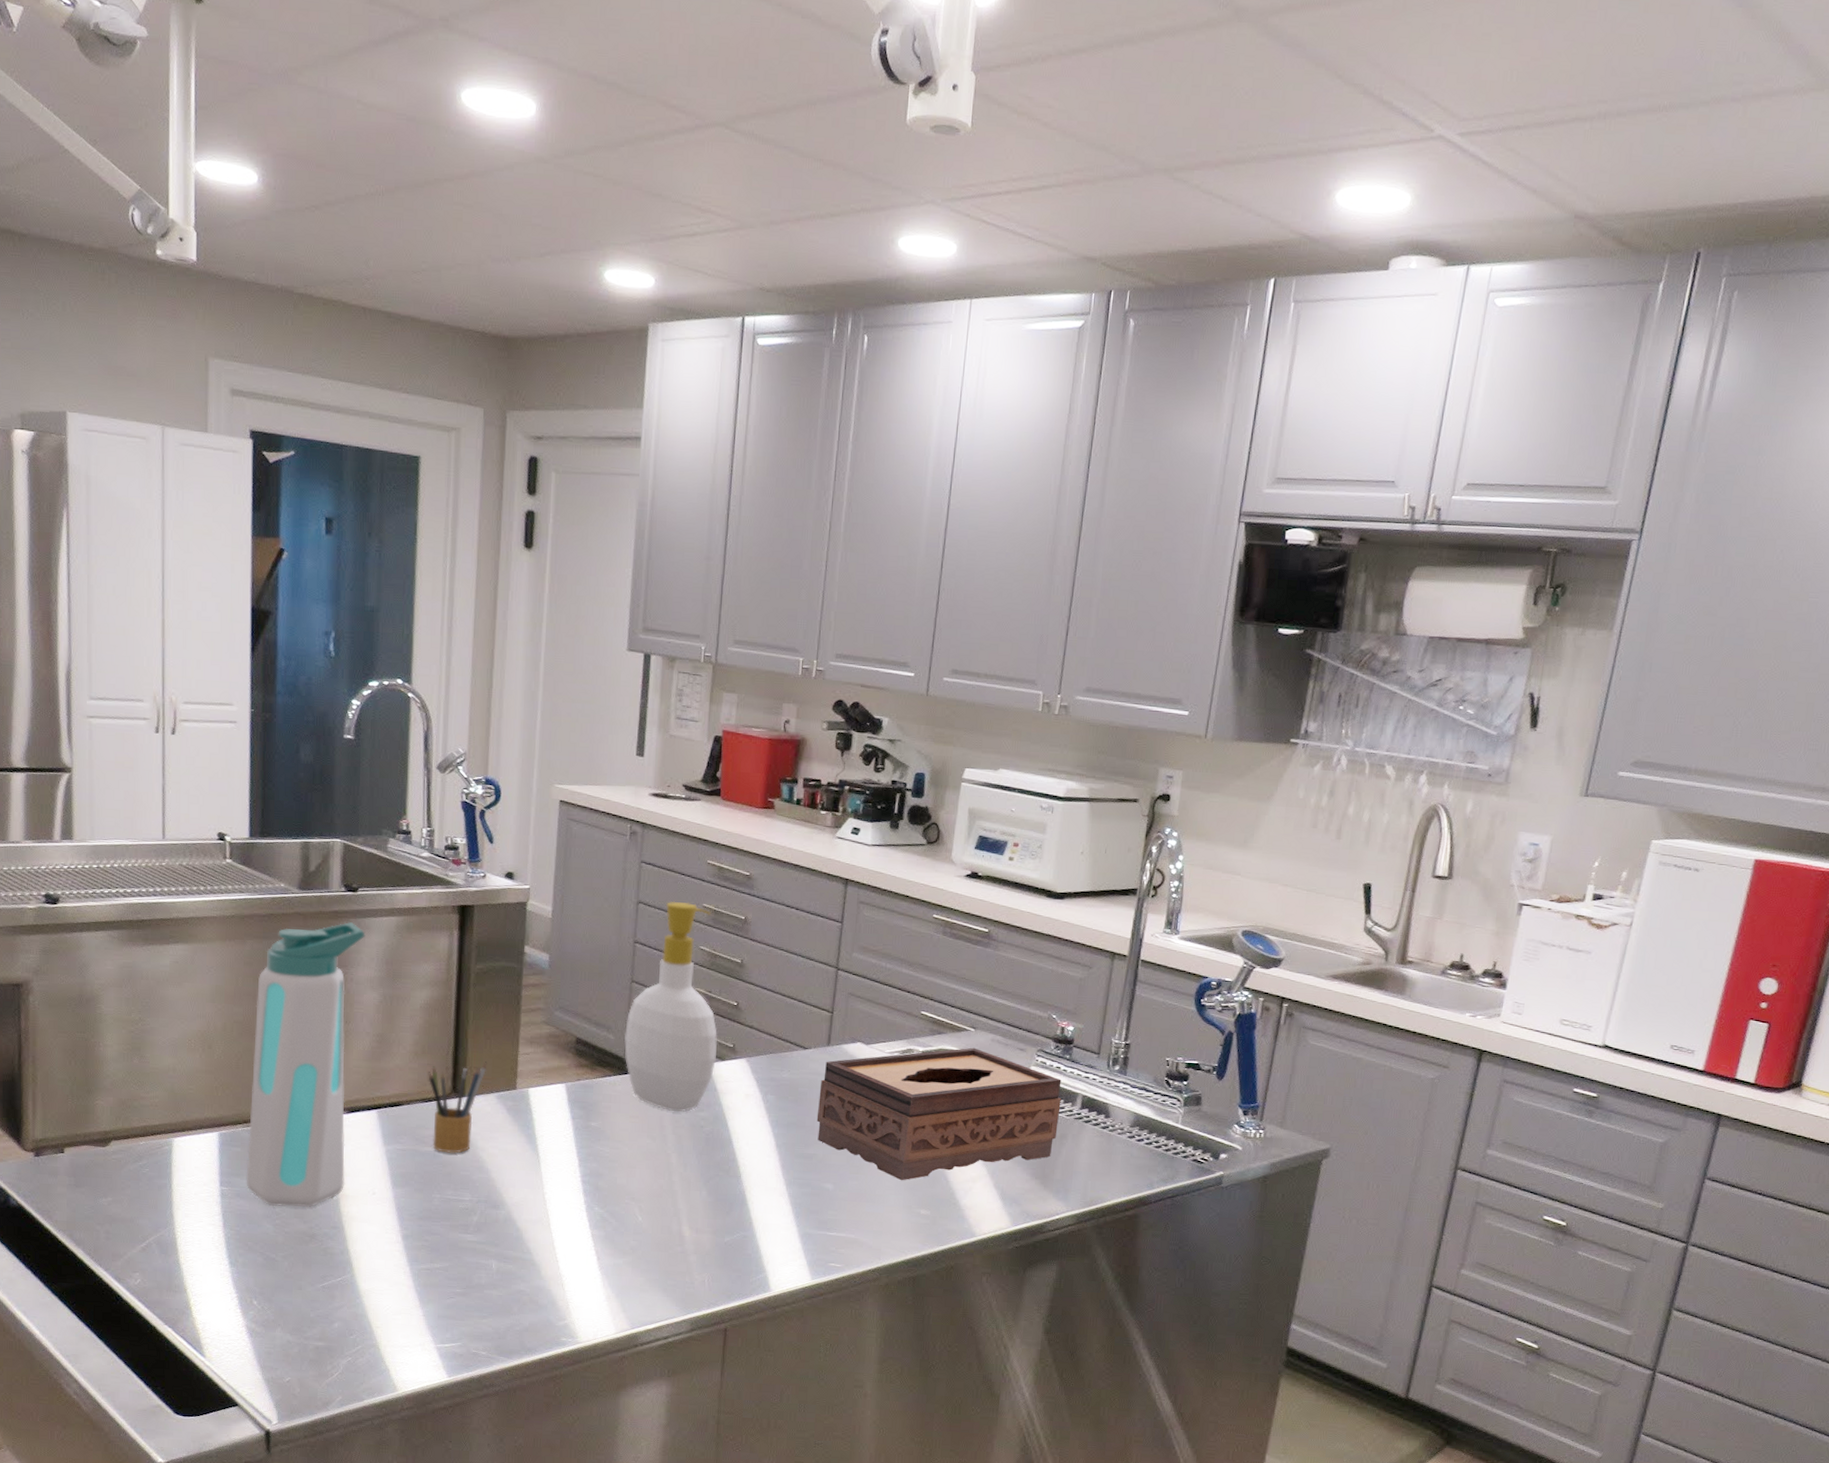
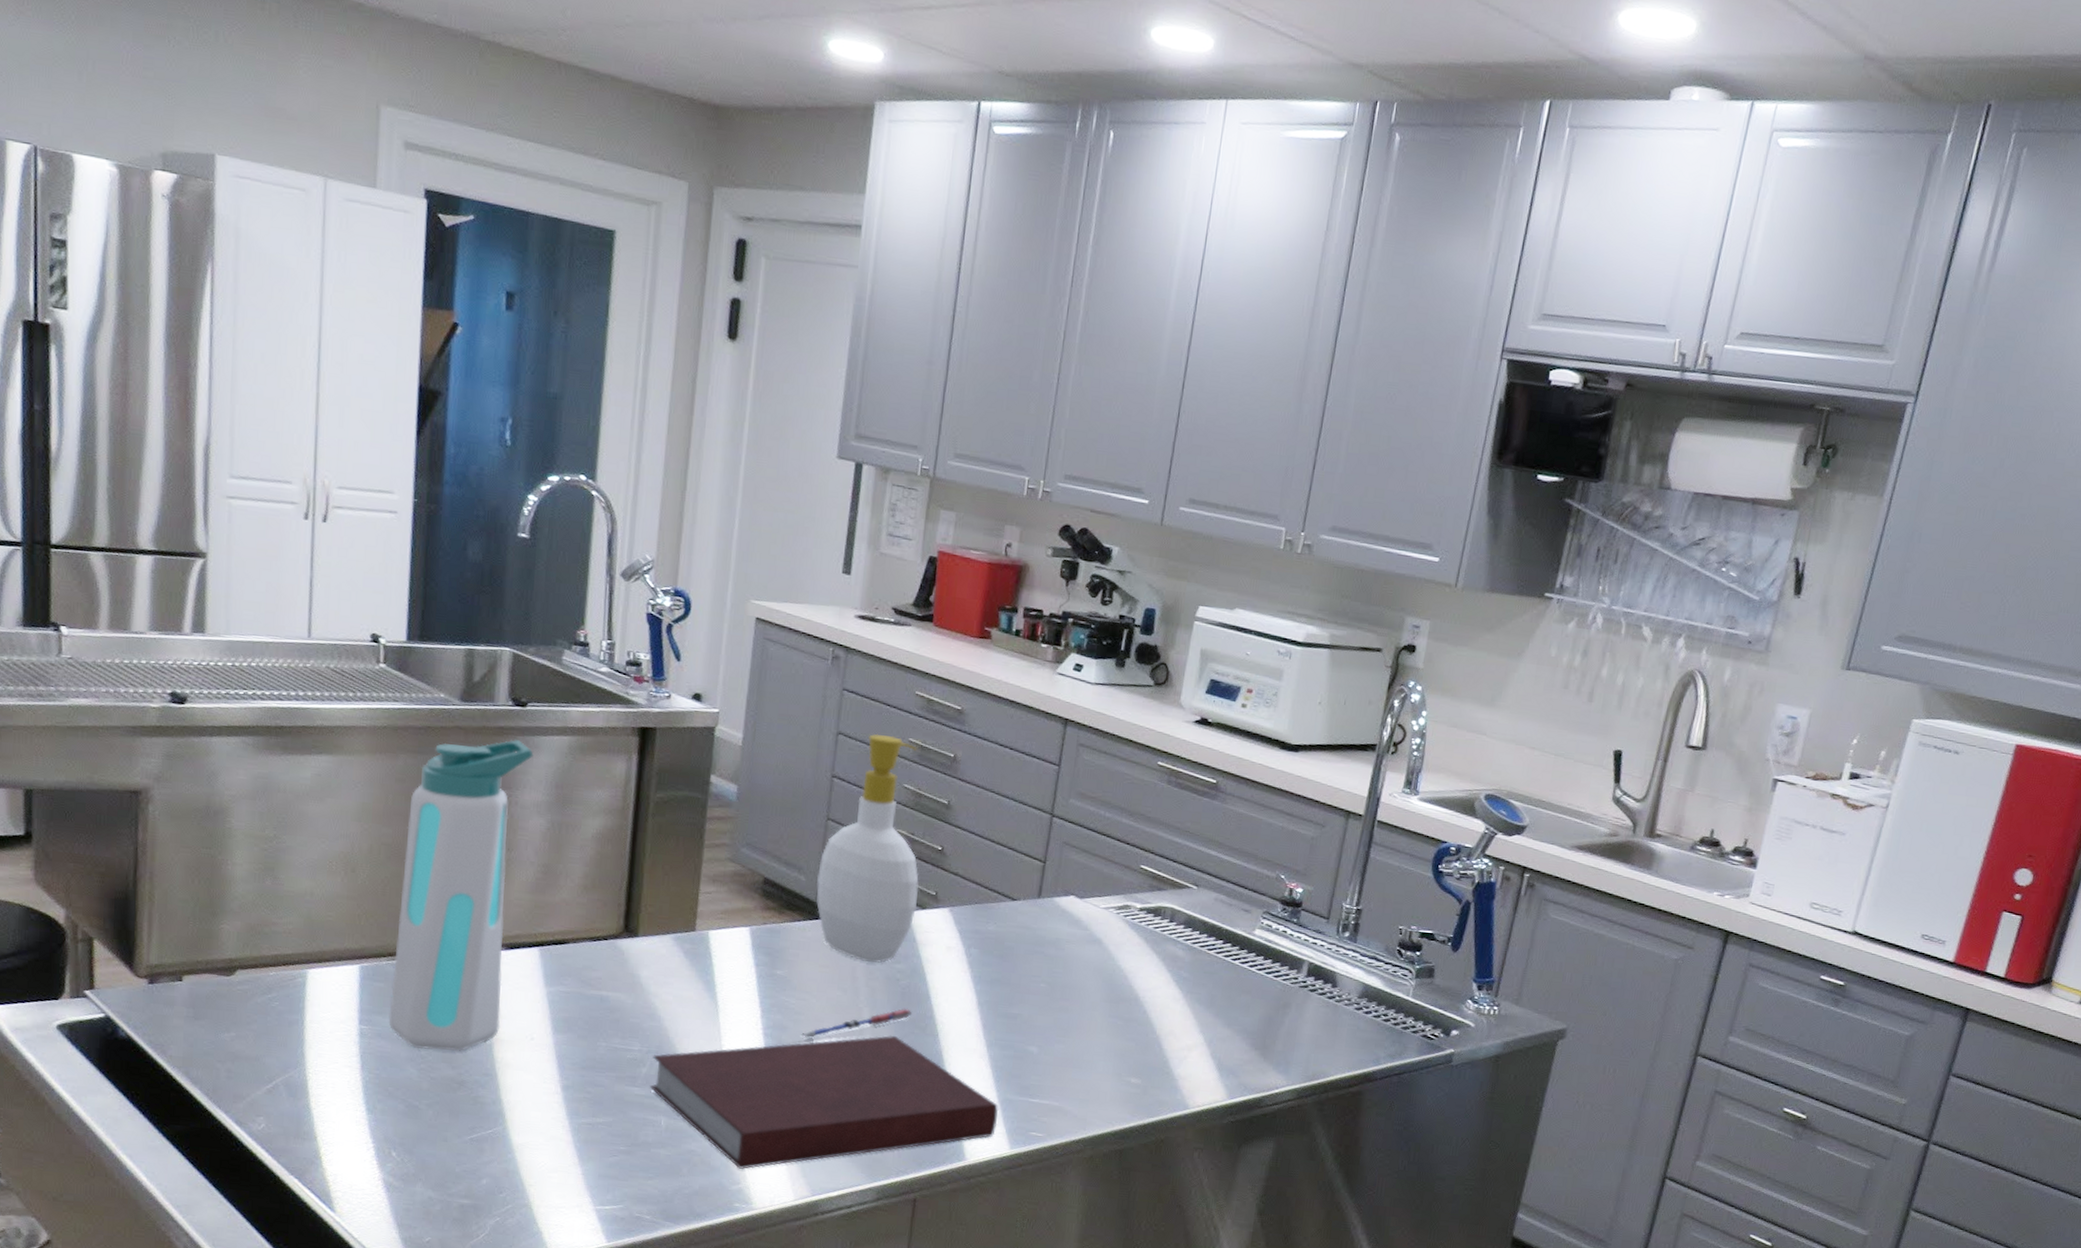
pencil box: present [428,1062,487,1153] -> none [597,899,664,998]
notebook: none [480,1178,800,1306] -> present [649,1035,999,1169]
pen: none [616,1152,717,1184] -> present [801,1008,913,1039]
tissue box: present [816,1047,1062,1181] -> none [1022,906,1288,1047]

